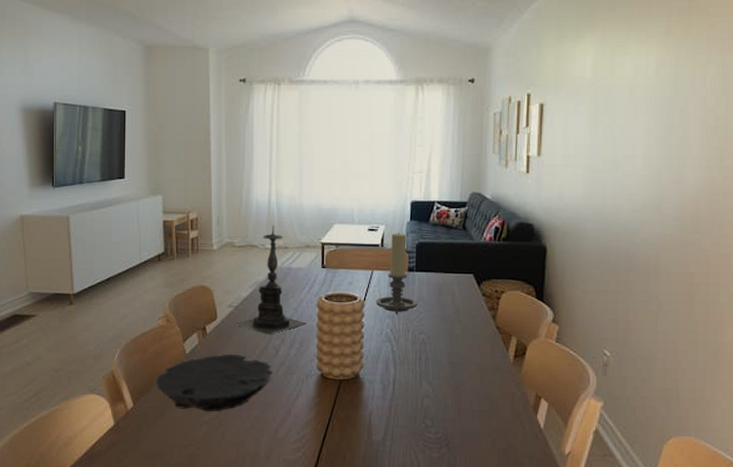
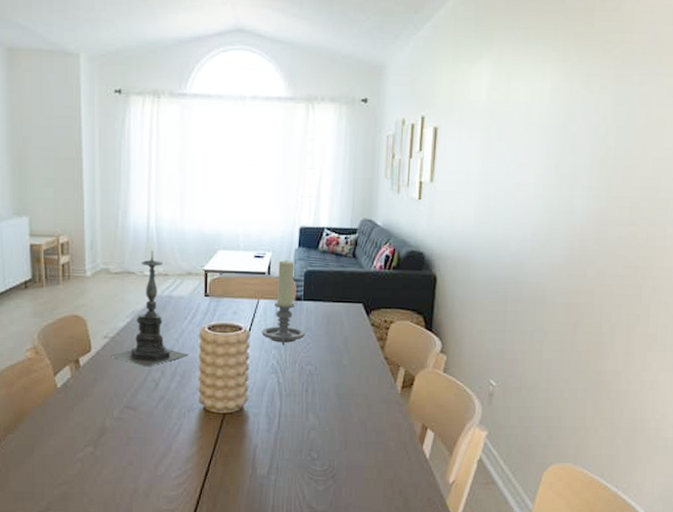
bowl: present [155,353,273,412] -> none [23,387,152,449]

